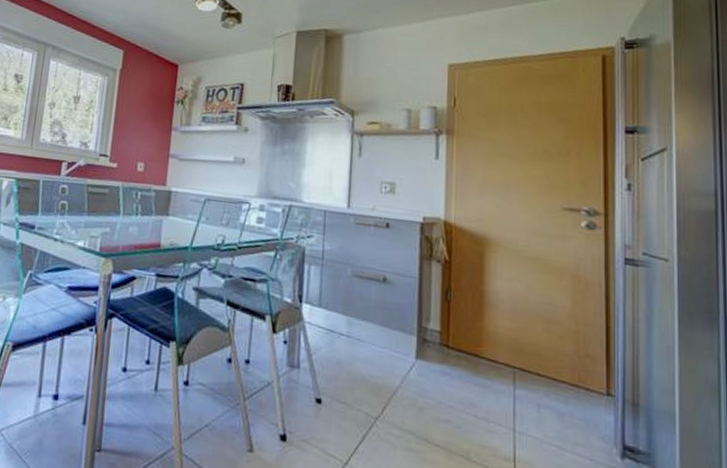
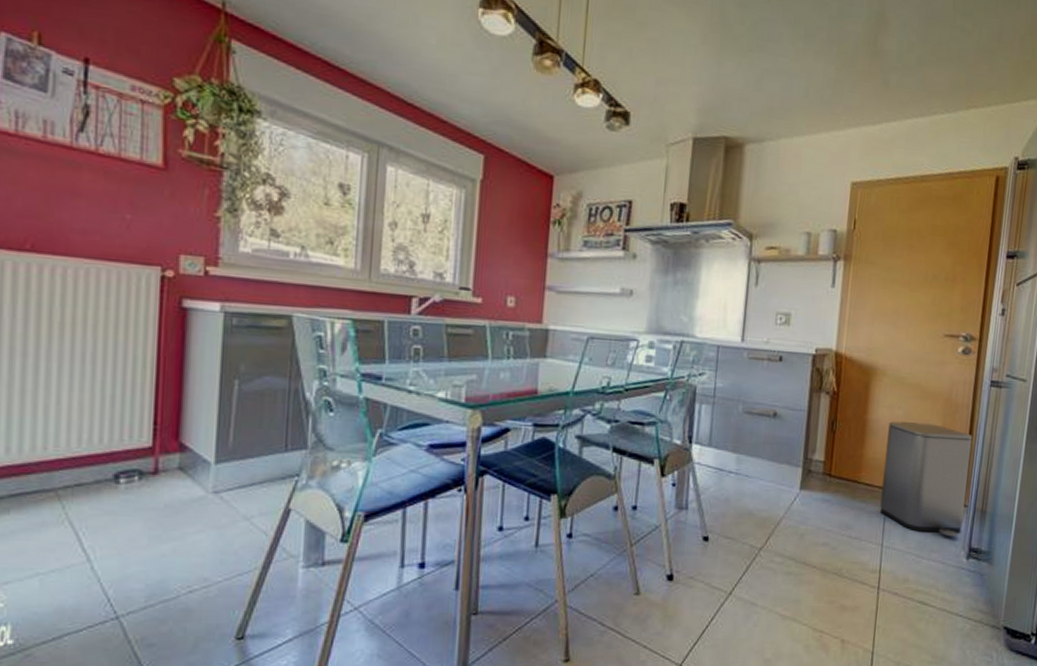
pedal bin: none [508,295,611,431] -> present [880,421,973,537]

